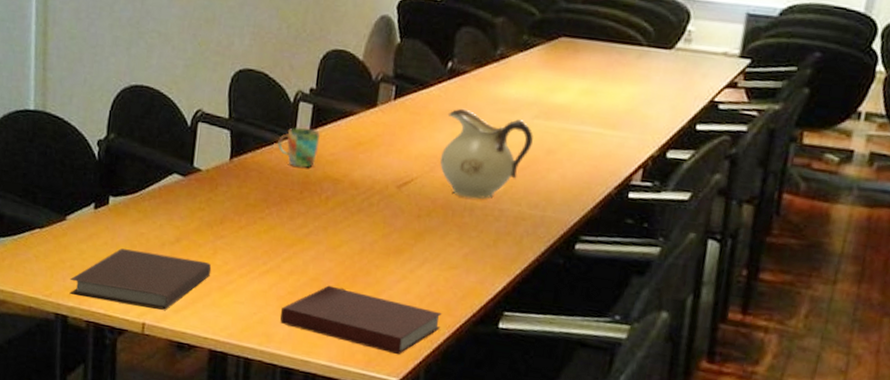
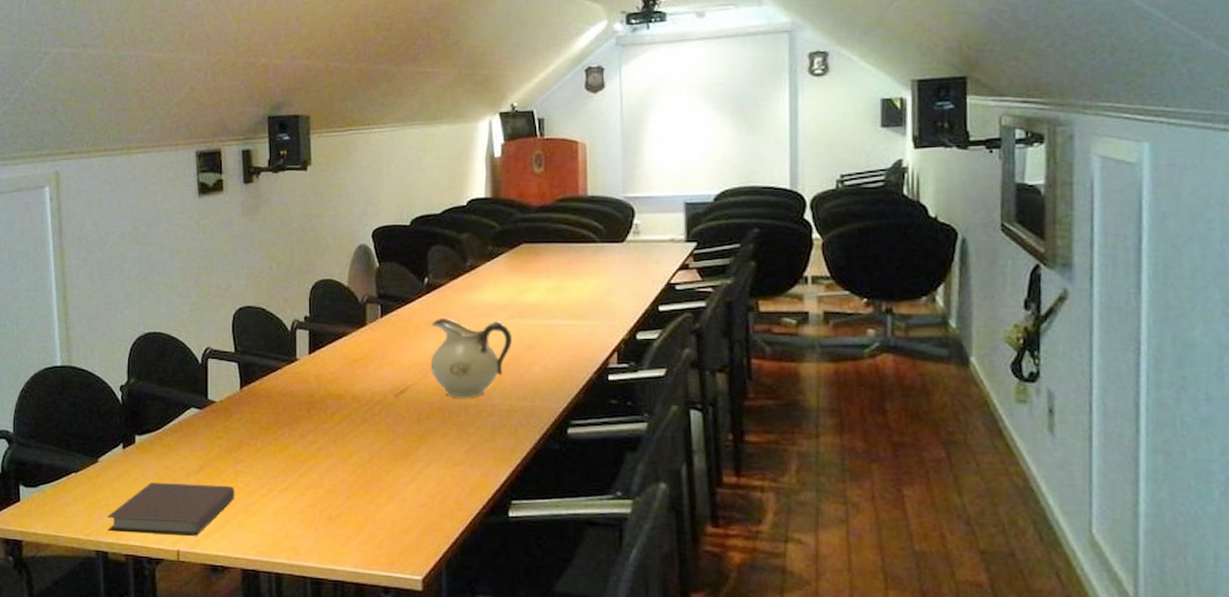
mug: present [278,127,320,168] -> none [282,352,319,388]
notebook: present [280,285,442,355] -> none [304,495,454,554]

